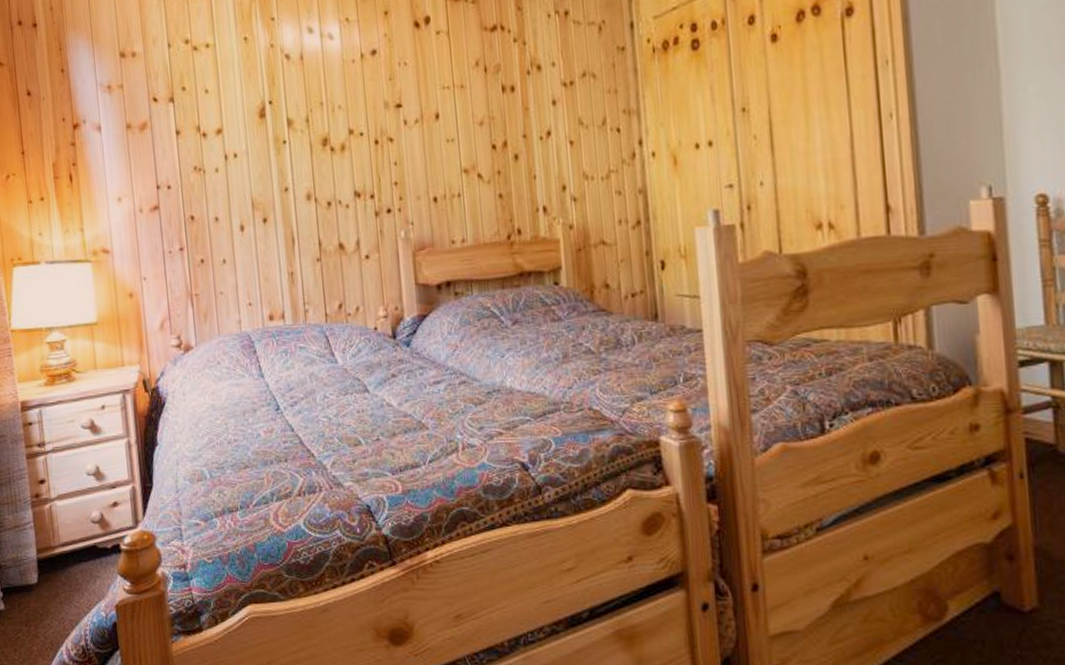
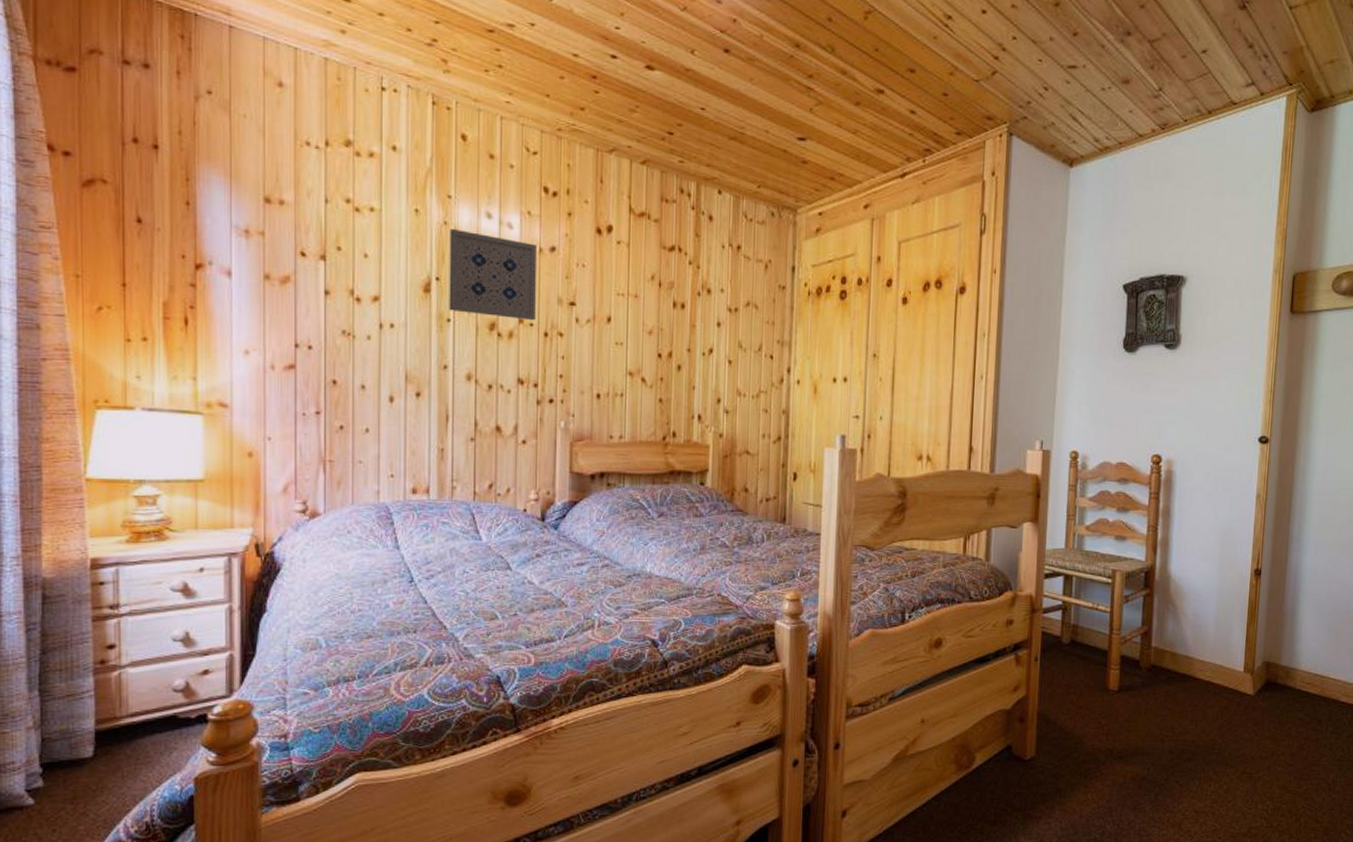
wall art: none [276,49,365,133] -> present [449,228,536,321]

